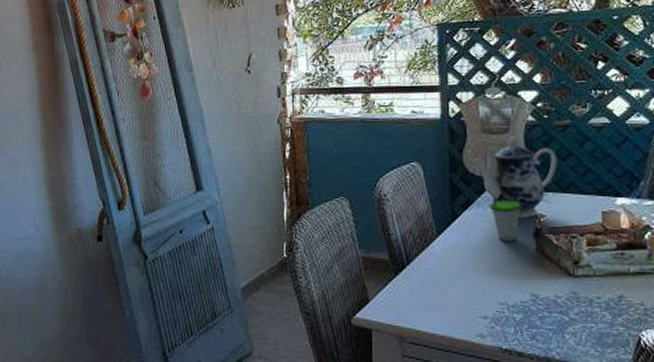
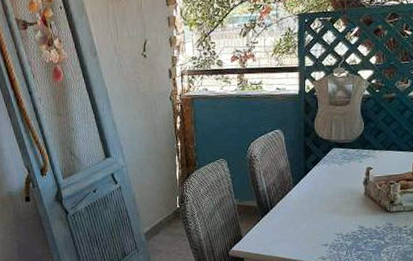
teapot: present [472,137,557,218] -> none [322,108,383,171]
cup: present [486,189,521,242] -> none [331,149,356,189]

